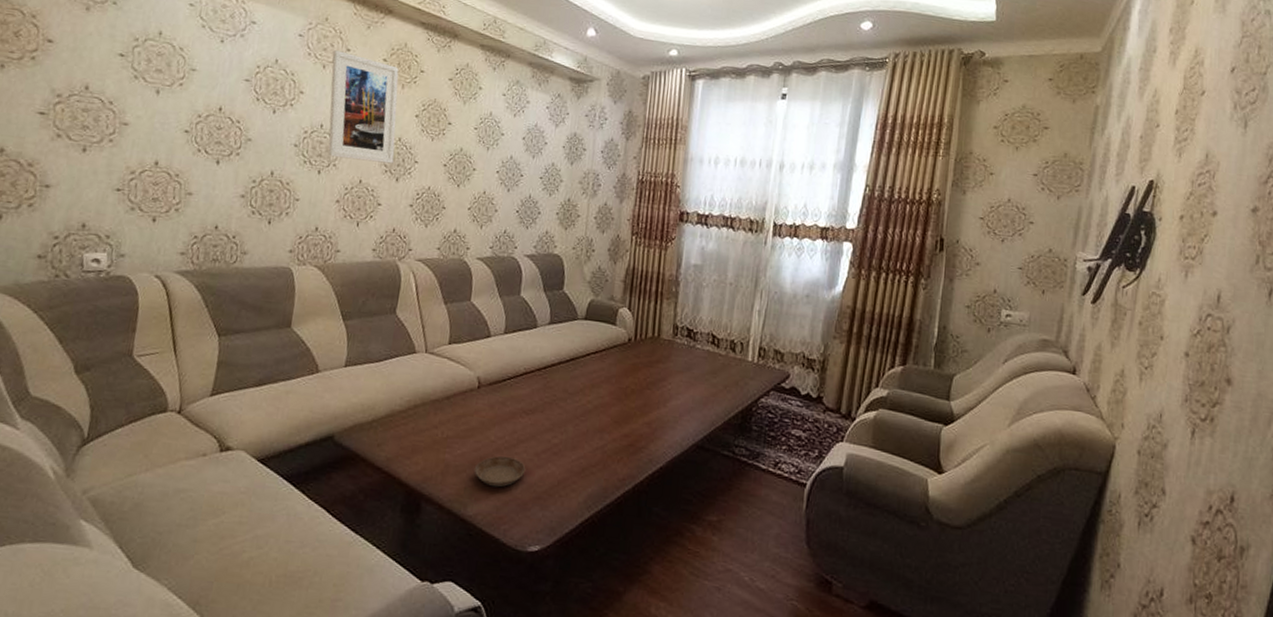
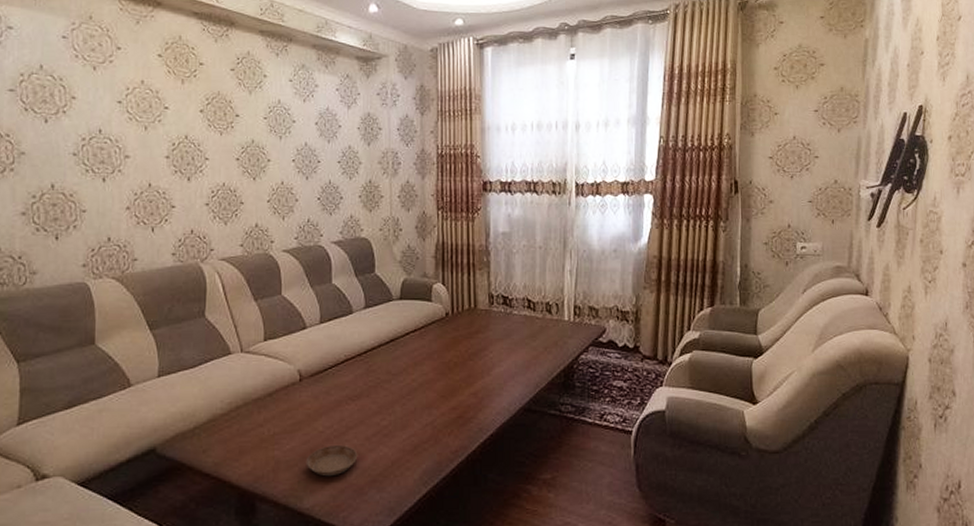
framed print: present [328,50,399,164] -> none [102,50,183,163]

